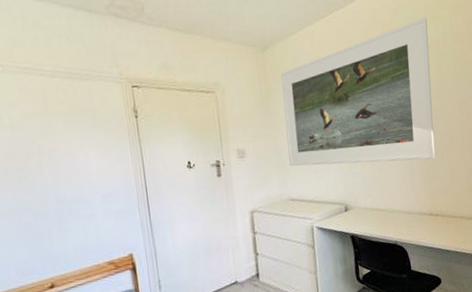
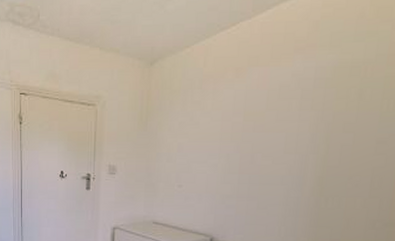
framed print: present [281,17,435,167] -> none [158,32,359,204]

